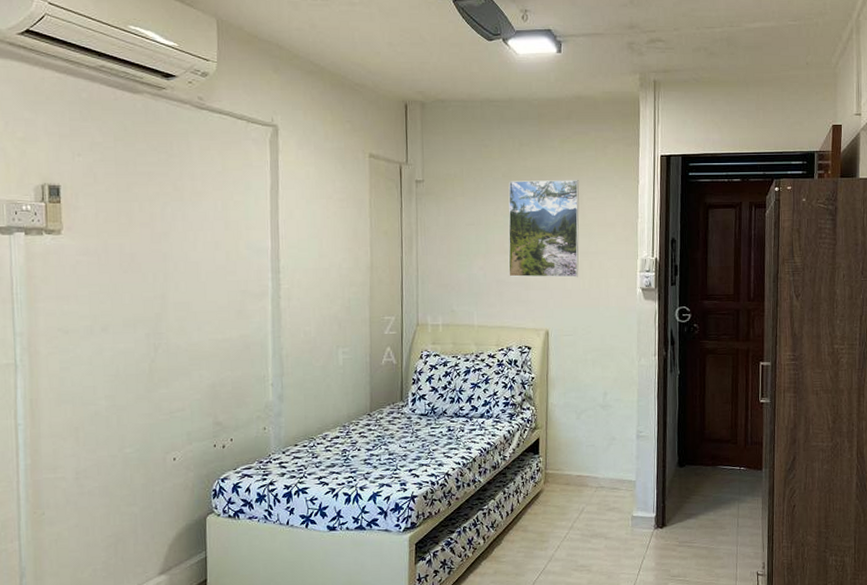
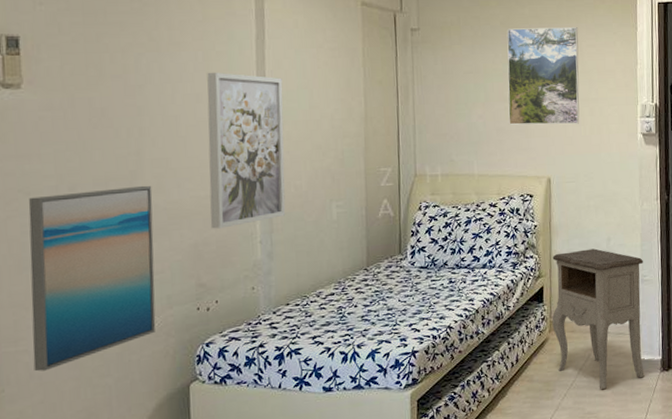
wall art: none [66,327,177,498] -> present [28,185,156,372]
wall art: none [225,221,296,371] -> present [207,72,286,229]
nightstand: none [547,402,639,544] -> present [552,248,645,390]

